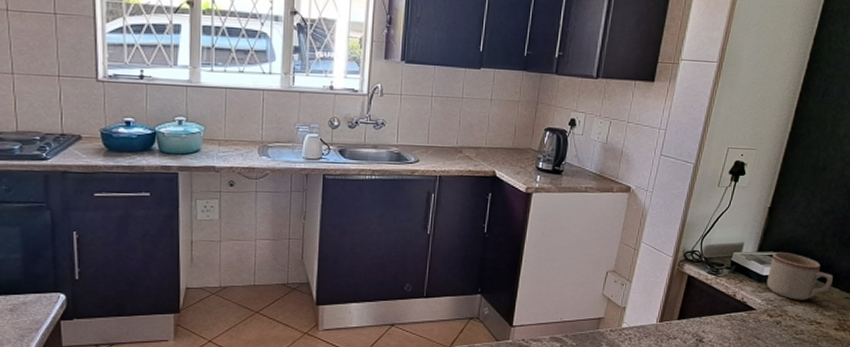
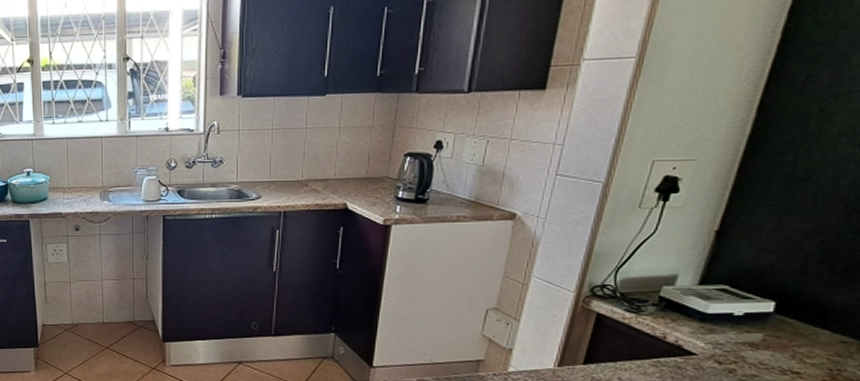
mug: present [766,251,833,300] -> none [712,284,820,344]

